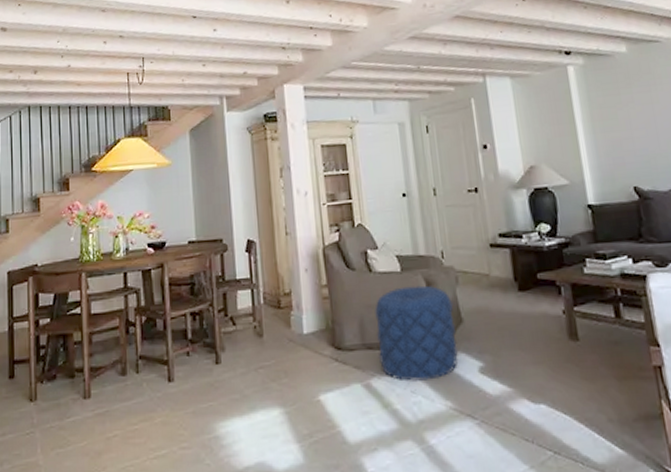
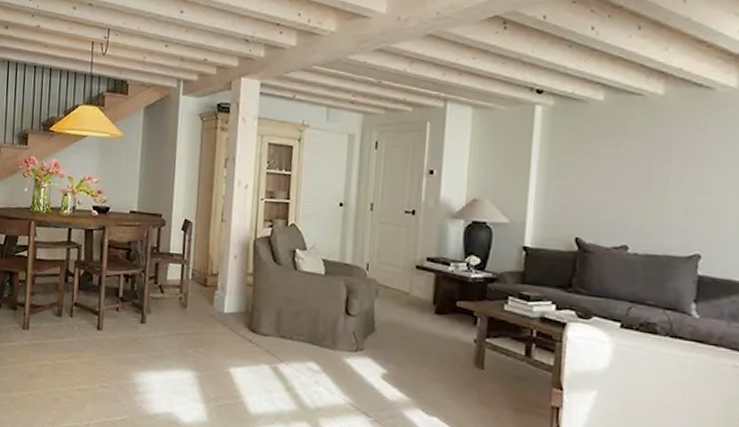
pouf: present [375,285,459,381] -> none [290,288,368,376]

